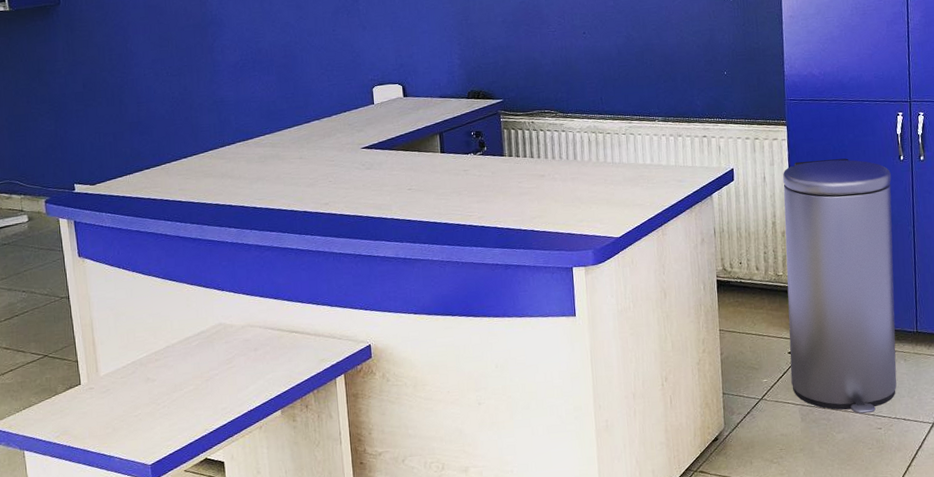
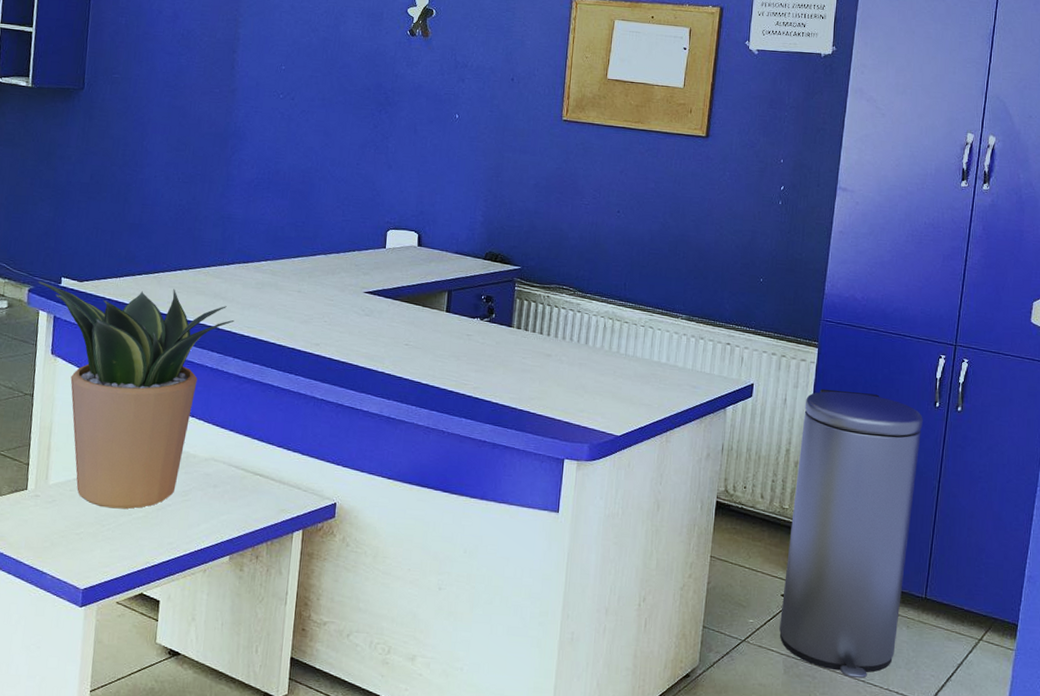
potted plant: none [52,176,245,387] -> present [38,281,234,509]

